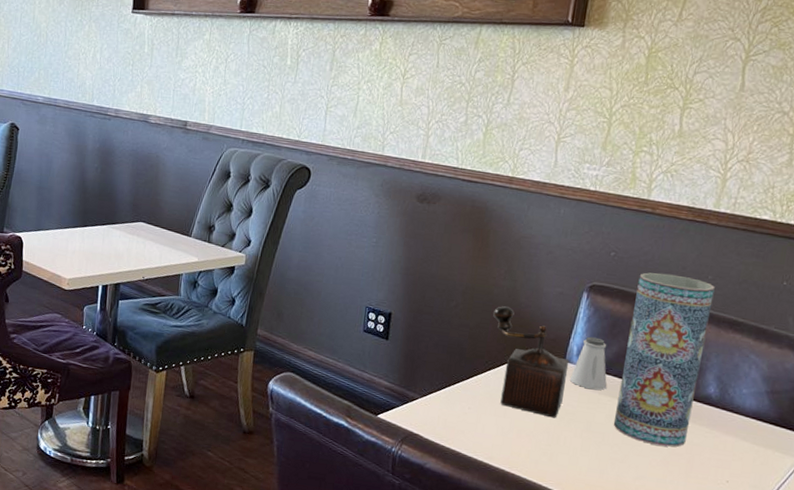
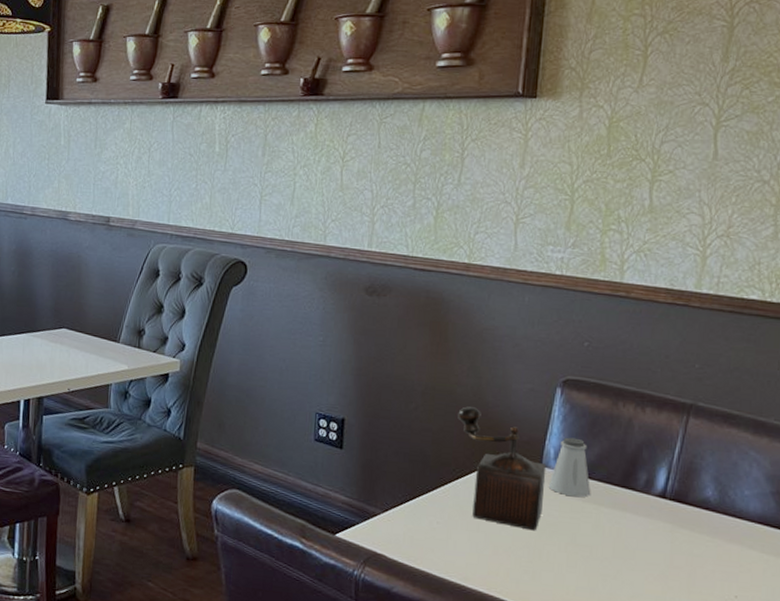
vase: present [613,272,715,447] -> none [601,363,703,559]

